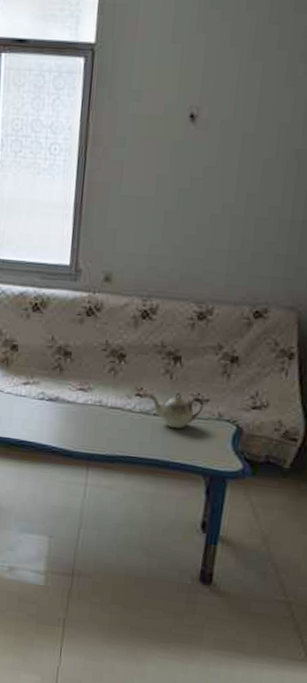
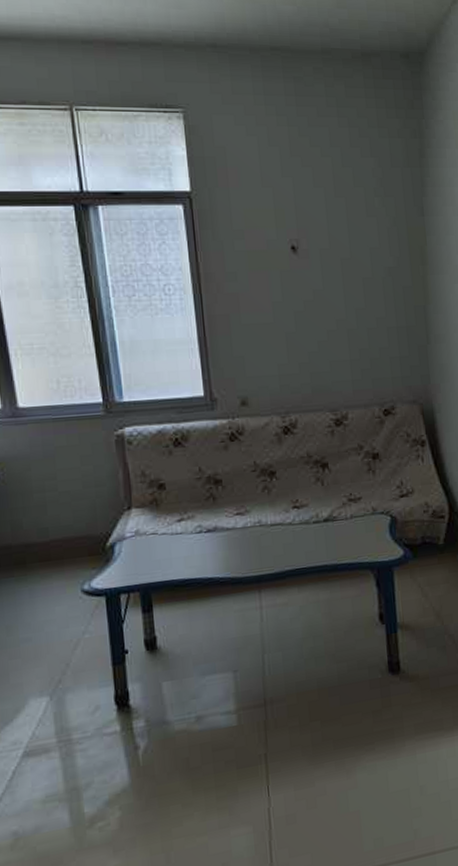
teapot: present [148,391,204,429] -> none [305,495,358,532]

